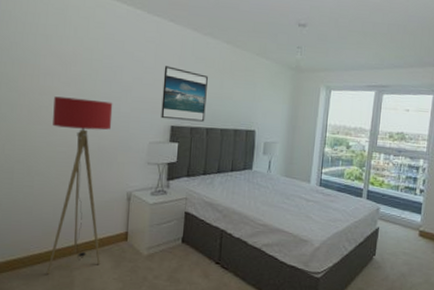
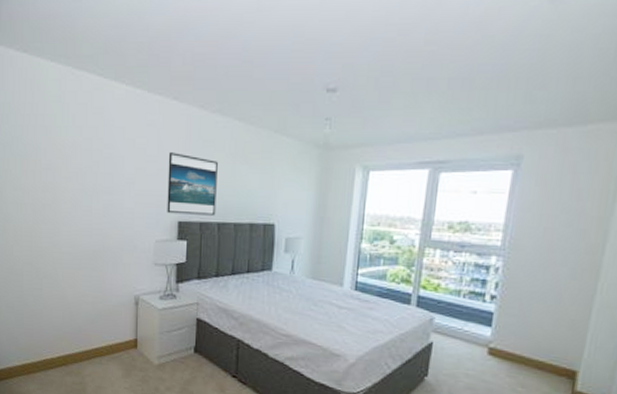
floor lamp: present [47,96,113,275] -> none [57,193,116,380]

